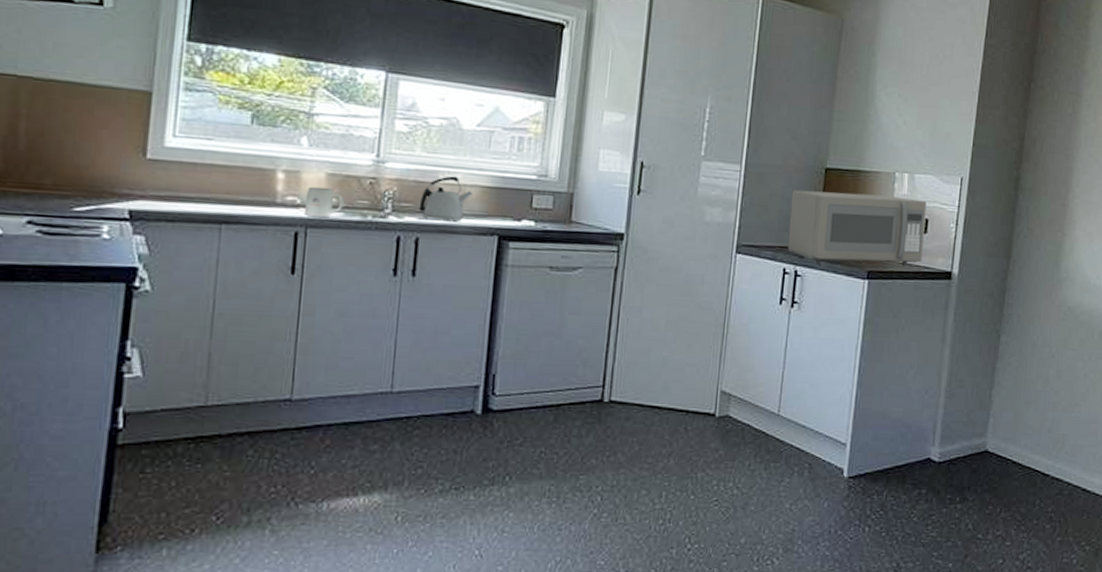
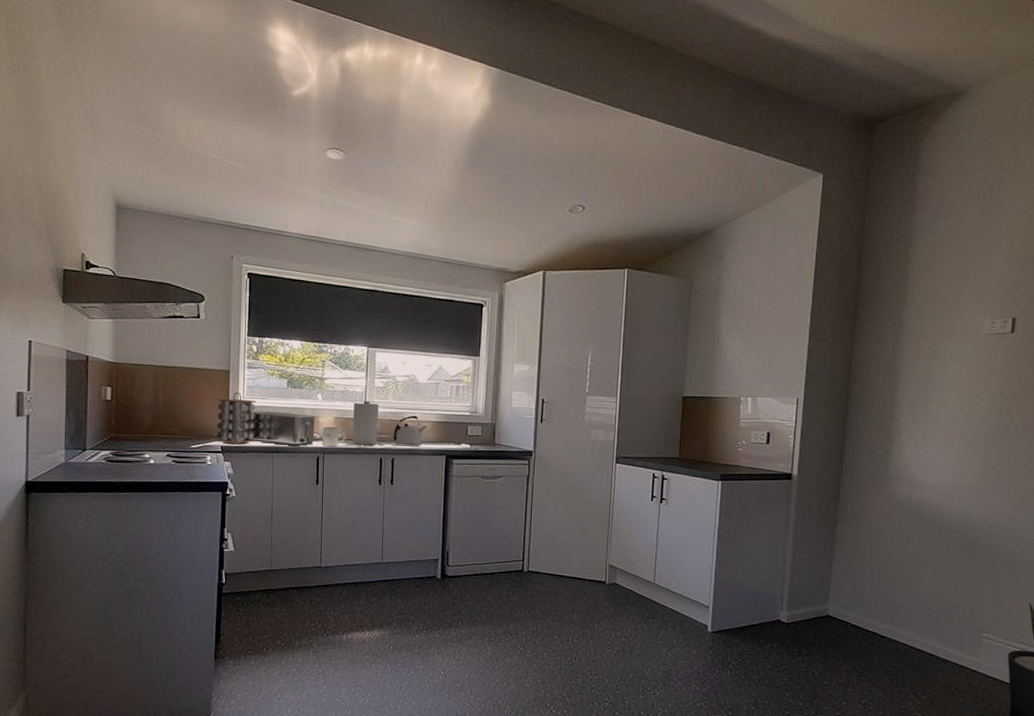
spice rack: none [119,126,196,209] -> present [216,392,256,445]
toaster: none [181,157,295,215] -> present [250,411,315,447]
paper towel holder: none [353,150,399,217] -> present [352,400,379,445]
microwave: present [788,189,927,267] -> none [655,414,768,471]

